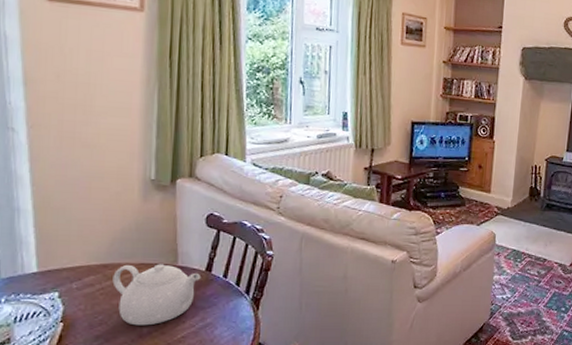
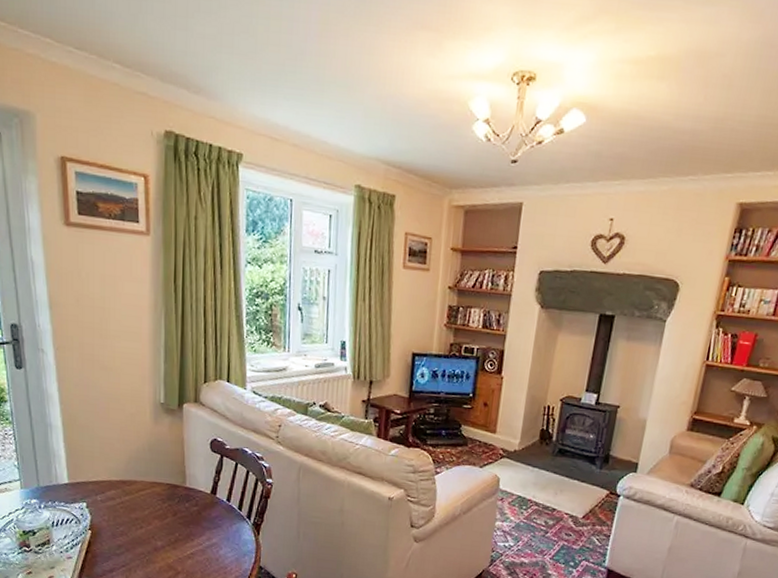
teapot: present [112,264,201,326] -> none [130,482,207,540]

